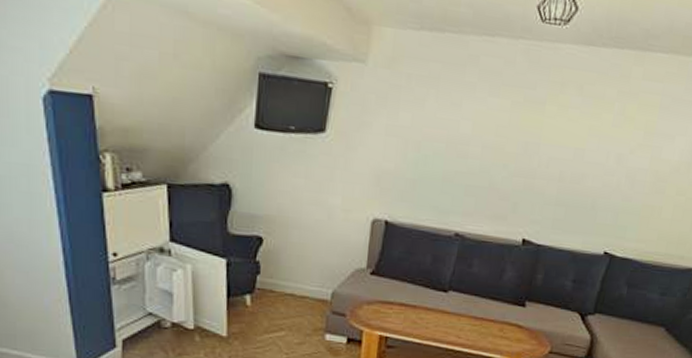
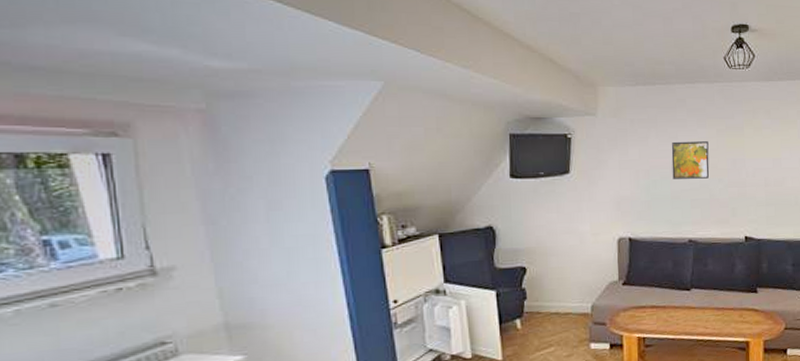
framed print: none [447,109,499,162] -> present [671,141,710,179]

